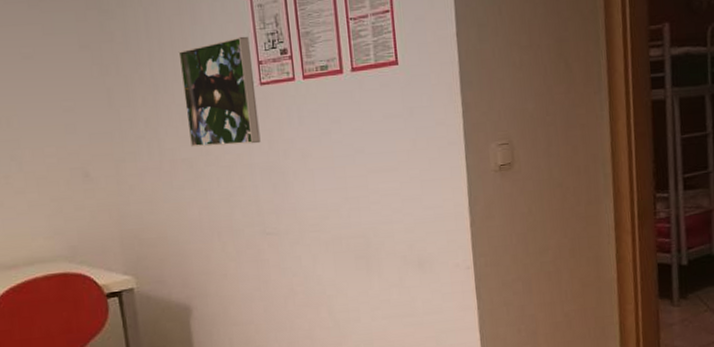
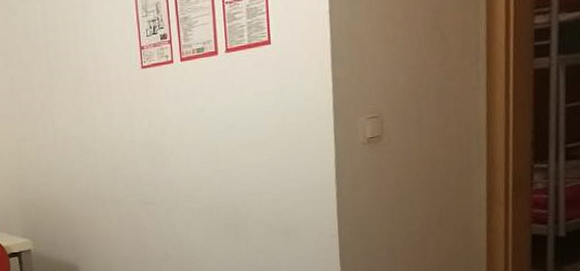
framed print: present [178,36,261,148] -> none [70,24,141,127]

